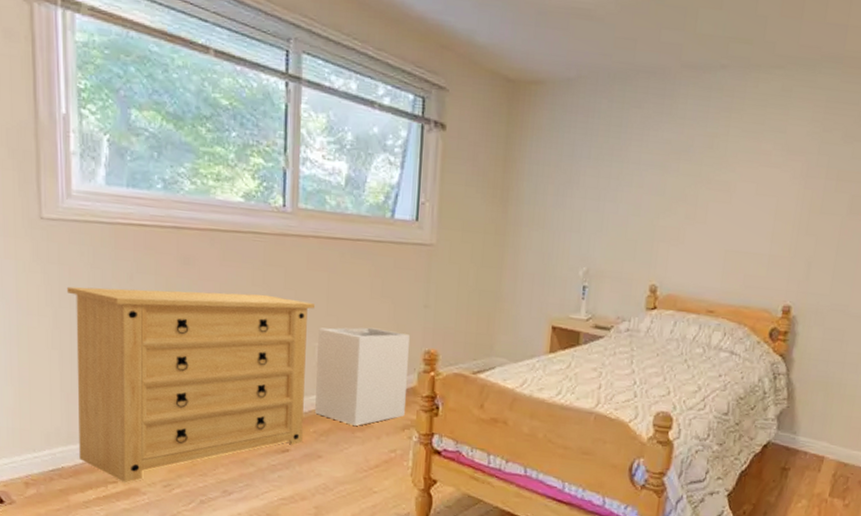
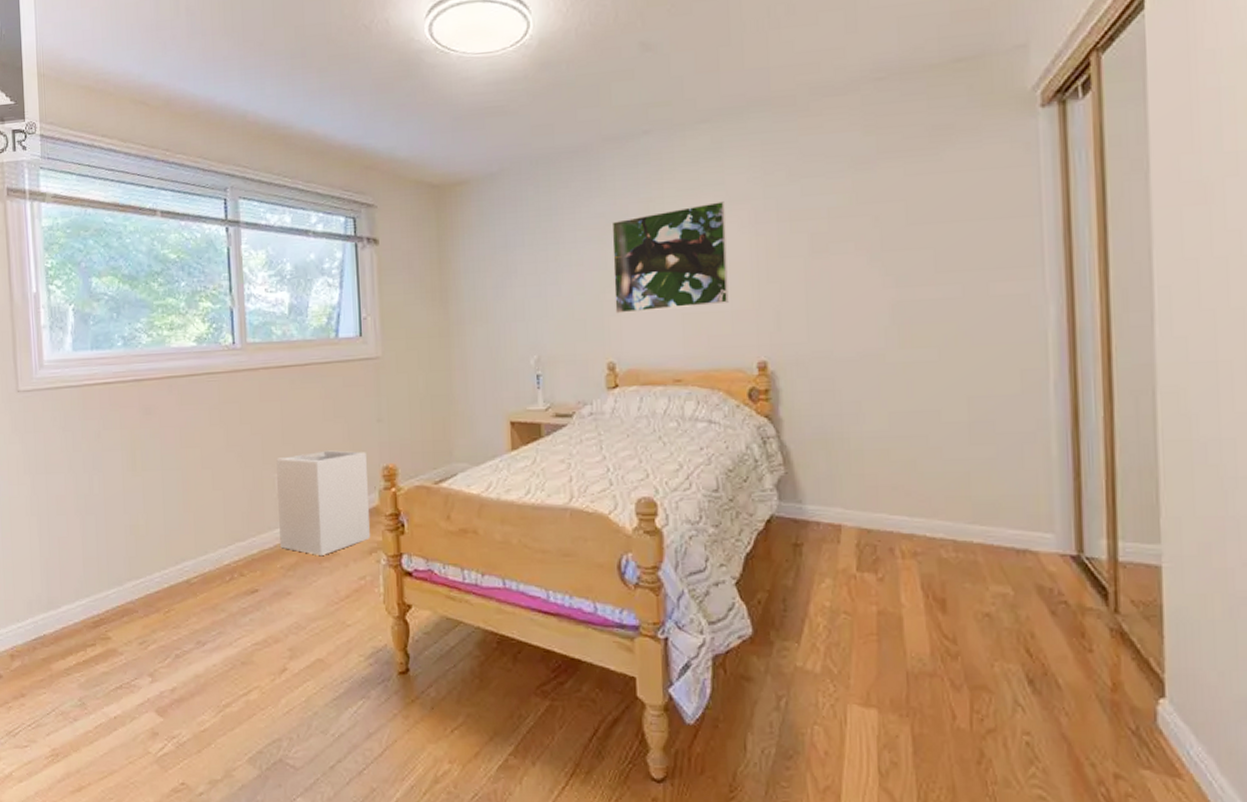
dresser: present [66,286,316,483] -> none [42,432,271,645]
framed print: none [665,149,784,247] -> present [611,201,729,314]

